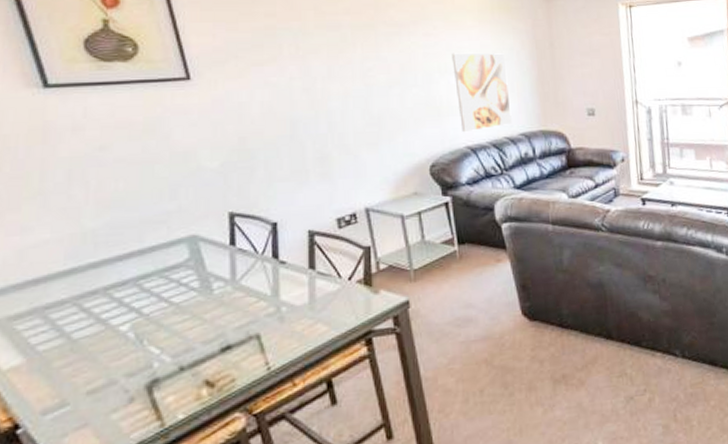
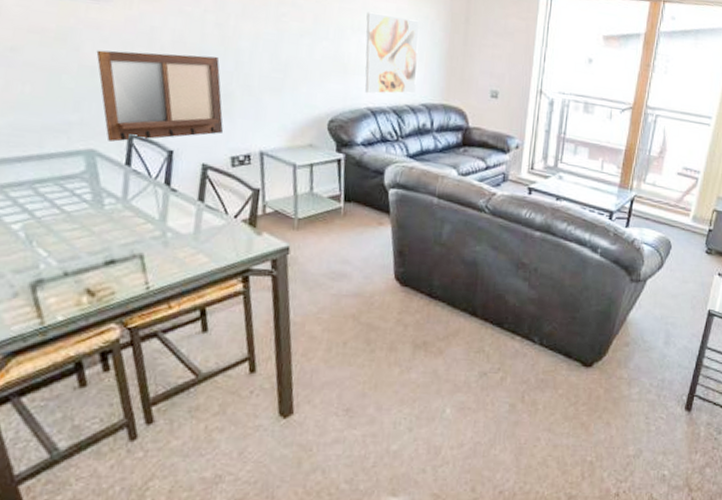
writing board: none [187,122,326,224] -> present [96,50,224,142]

